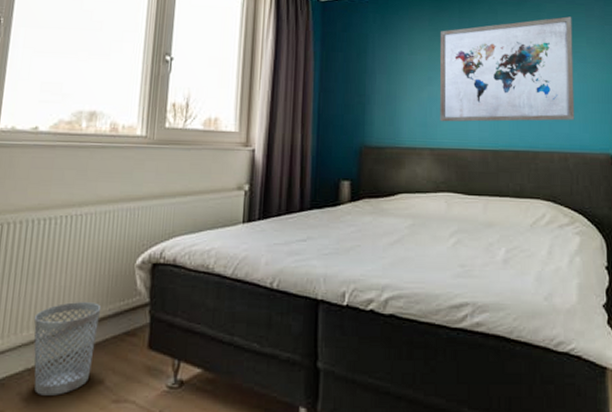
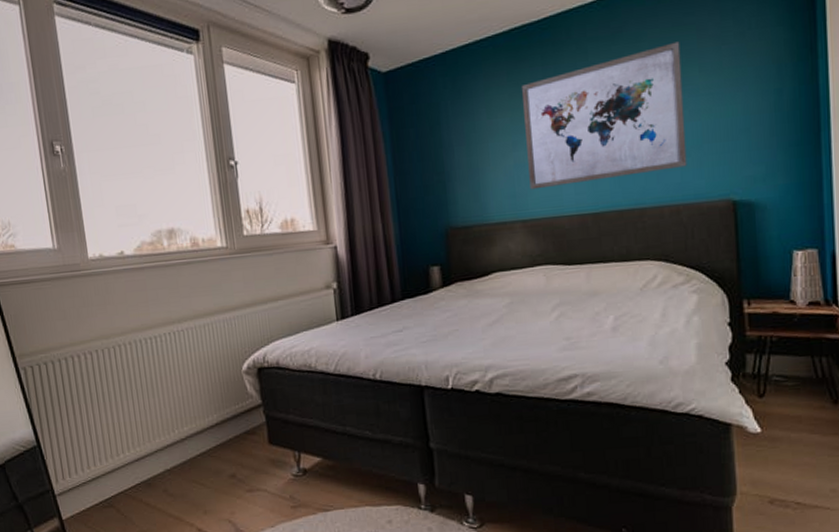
wastebasket: present [34,302,102,395] -> none [162,408,222,491]

